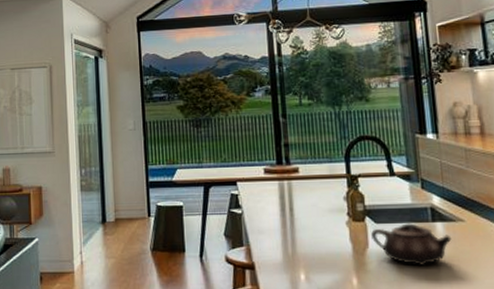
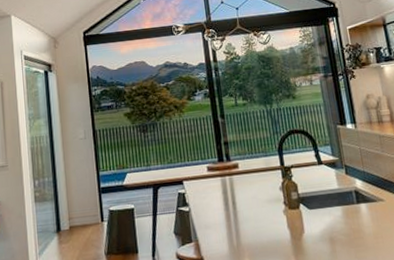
teapot: present [371,223,452,267] -> none [306,206,375,246]

